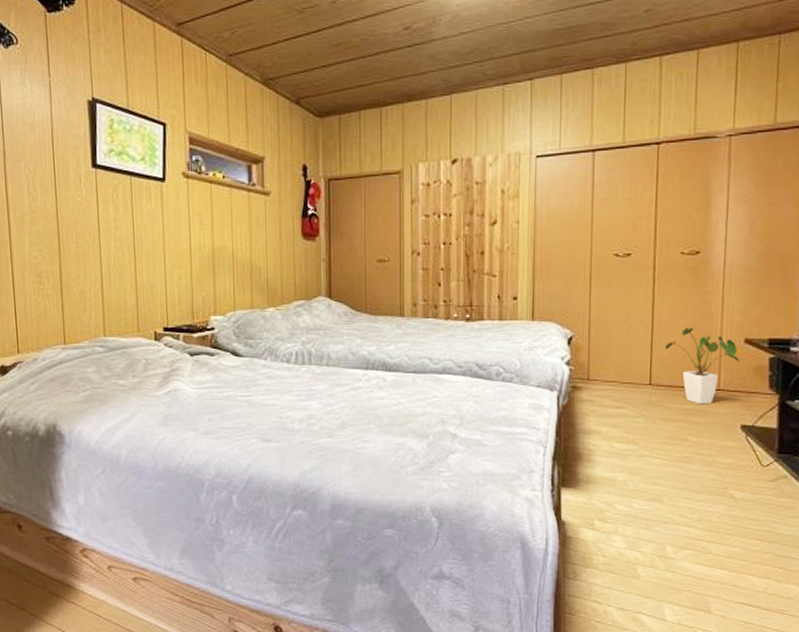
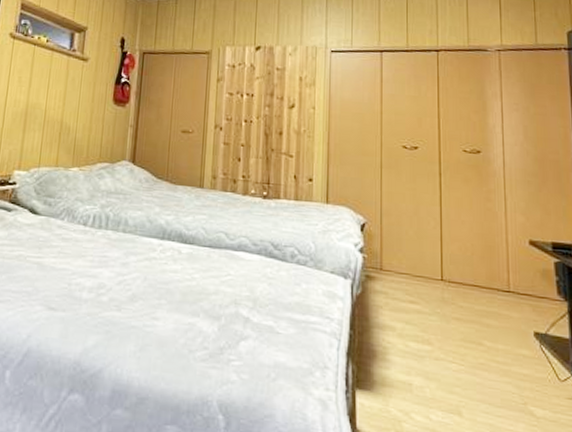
house plant: present [664,327,741,405] -> none [453,224,528,307]

